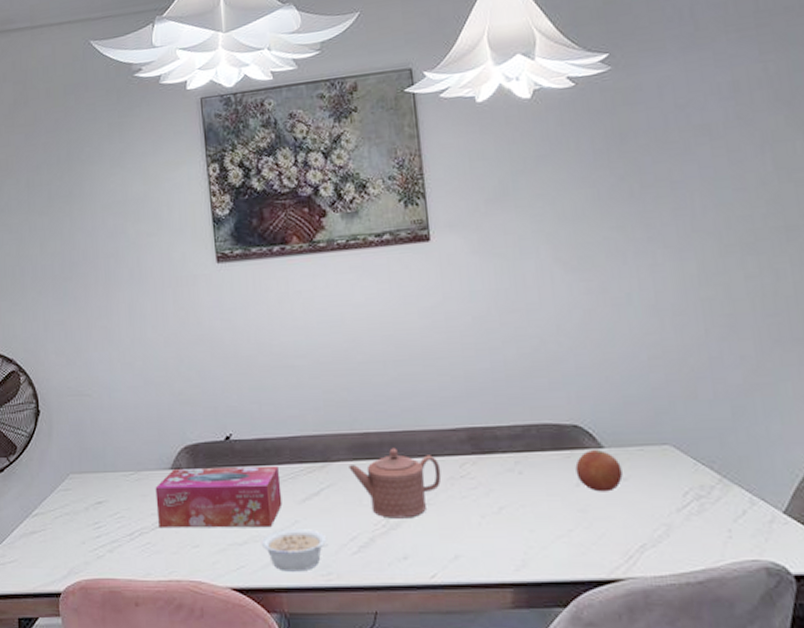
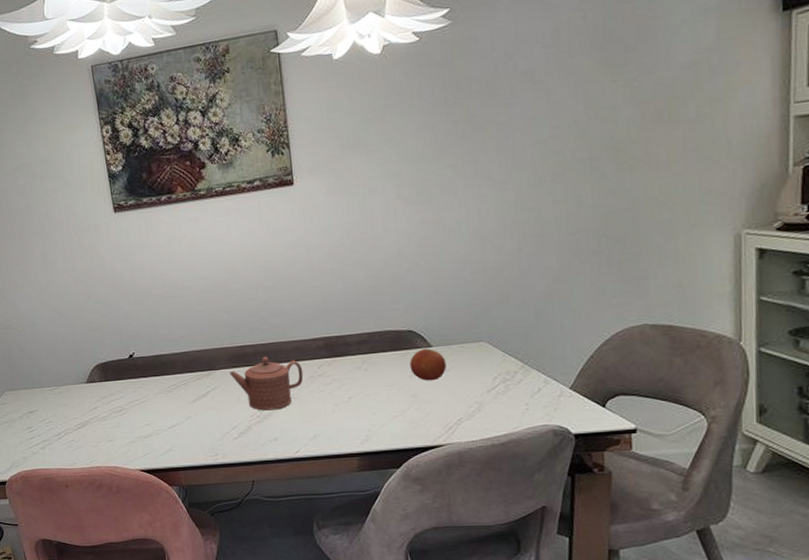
tissue box: present [155,465,282,529] -> none [75,375,178,429]
legume: present [260,529,328,572] -> none [161,422,215,455]

